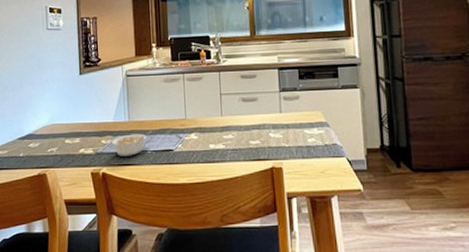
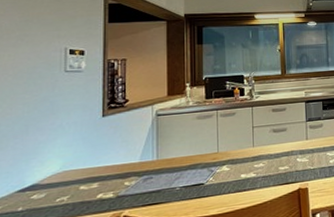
legume: present [111,131,152,156] -> none [136,167,182,197]

